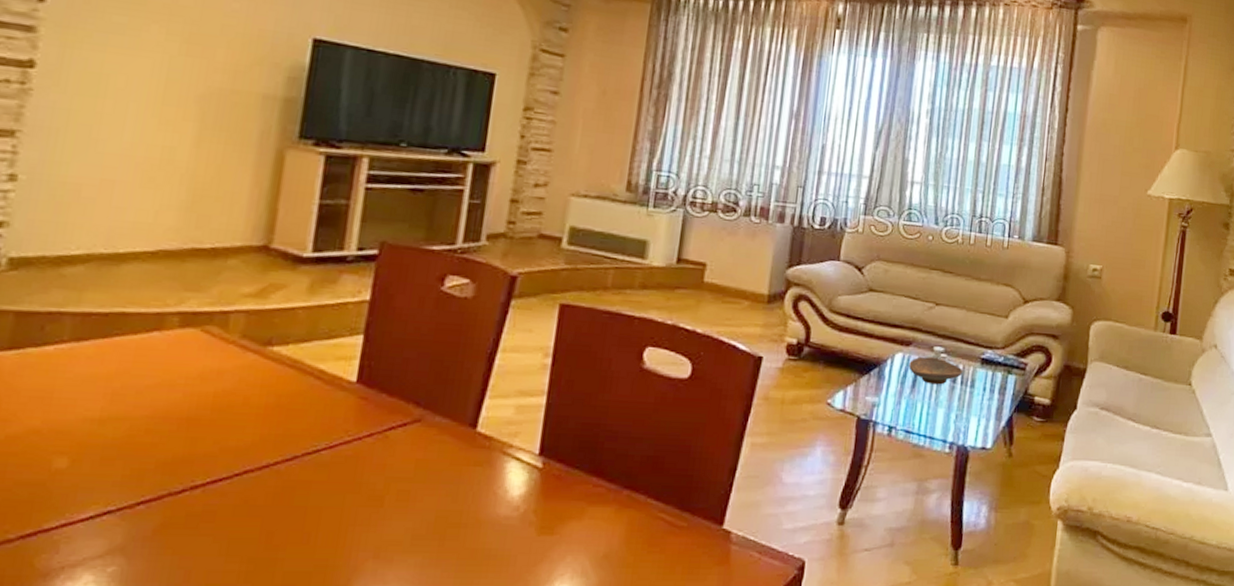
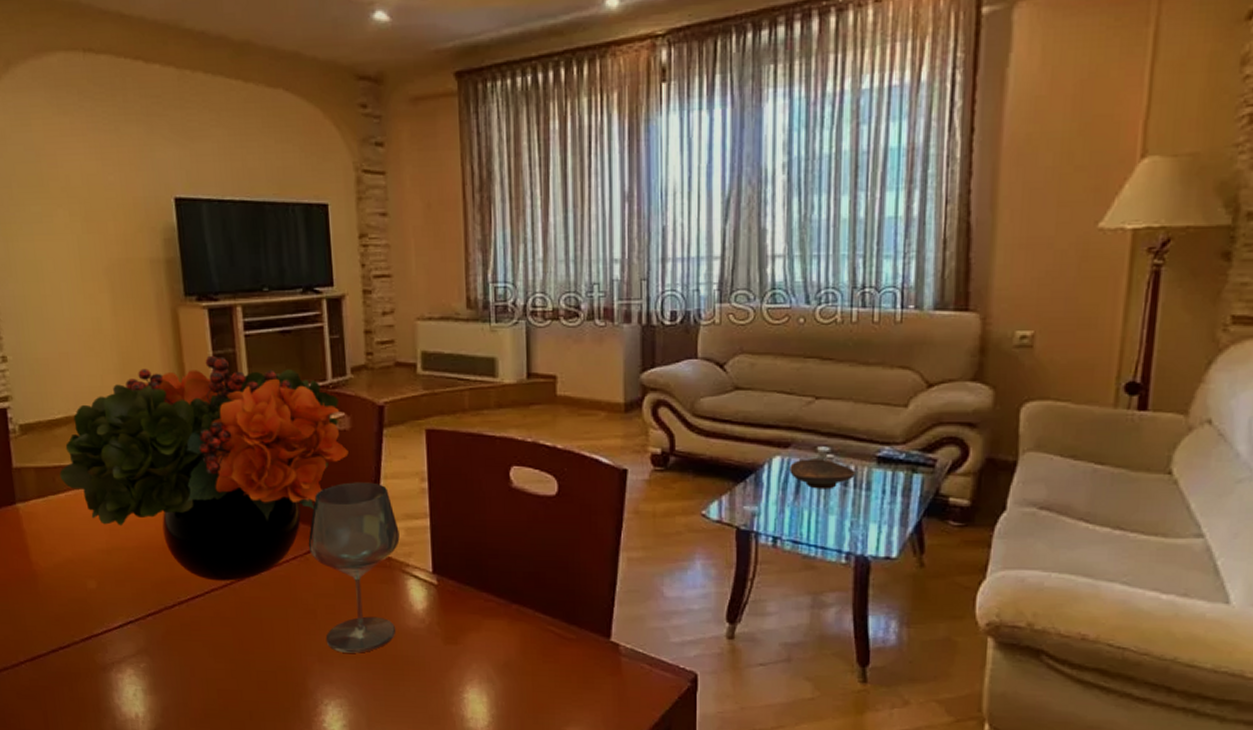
flower arrangement: none [53,204,465,461] -> present [59,355,349,581]
wine glass: none [388,353,509,547] -> present [308,482,400,653]

